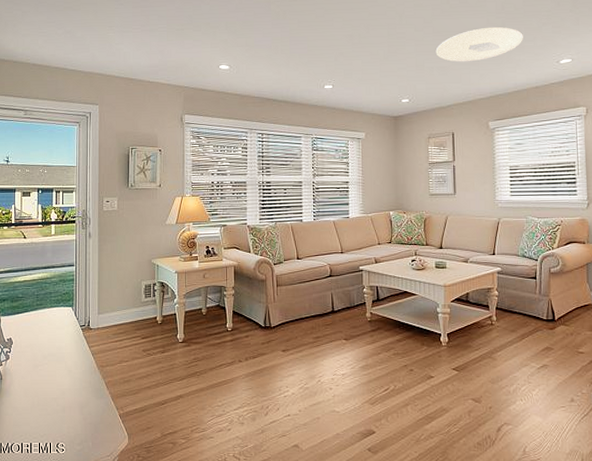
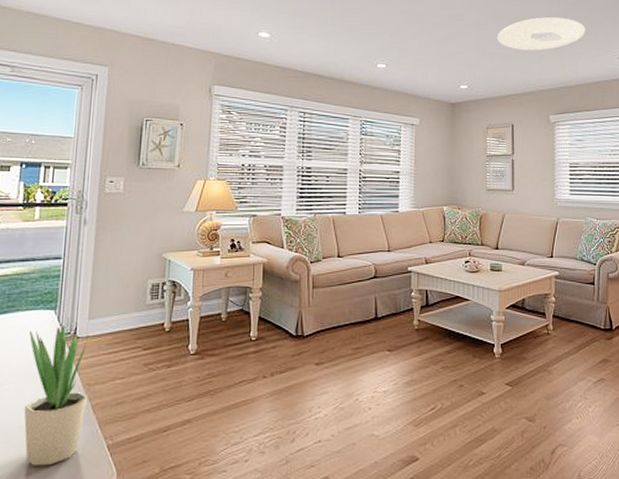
potted plant: none [55,313,102,429] -> present [24,317,88,466]

